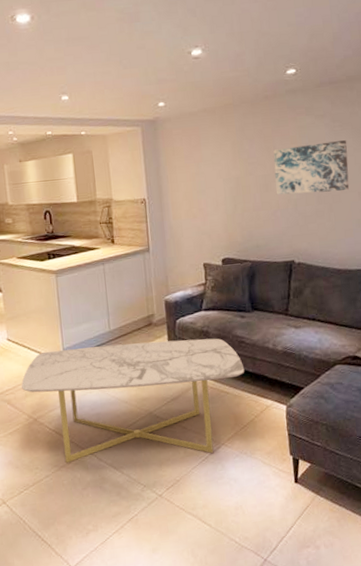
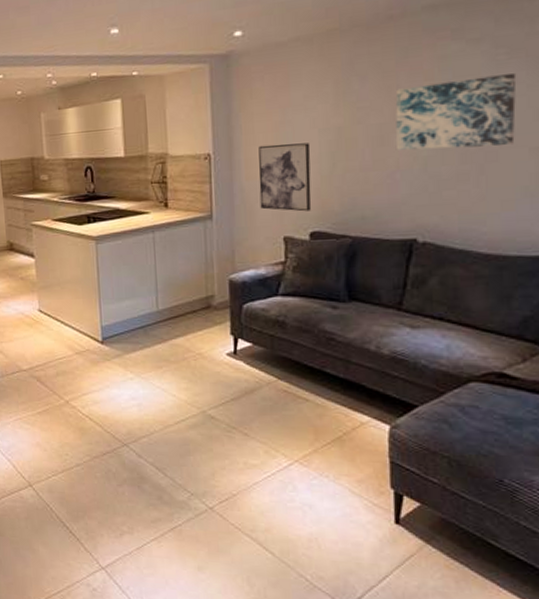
coffee table: present [21,338,245,464] -> none [53,327,333,471]
wall art: none [181,189,222,243] -> present [258,143,312,212]

